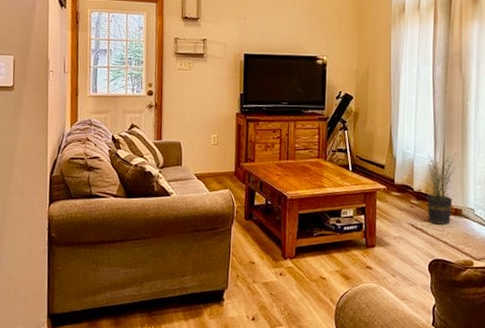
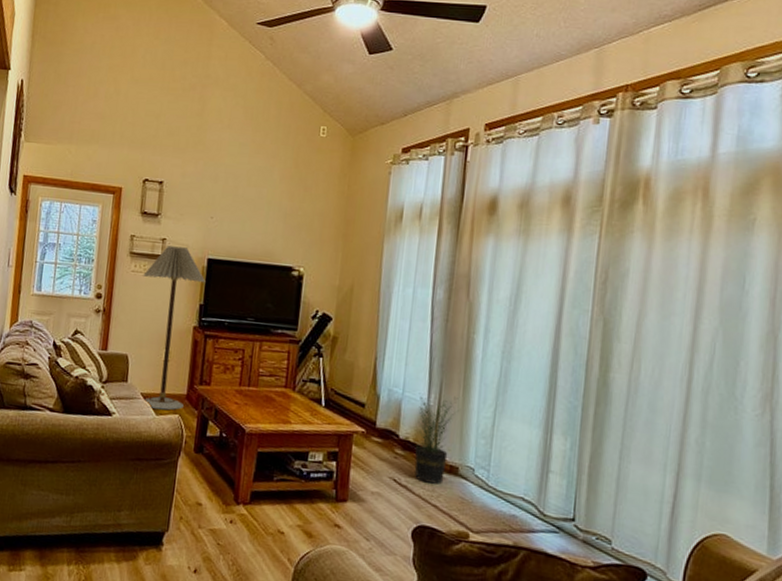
floor lamp: none [188,45,244,187] -> present [143,246,206,410]

